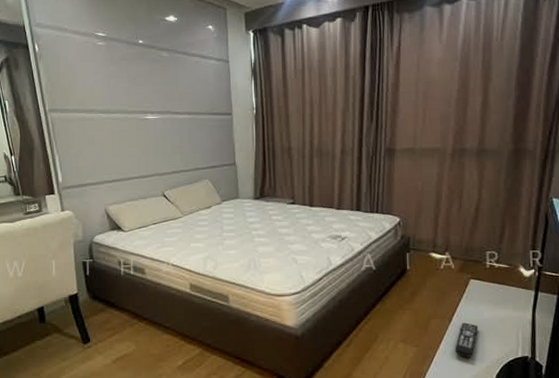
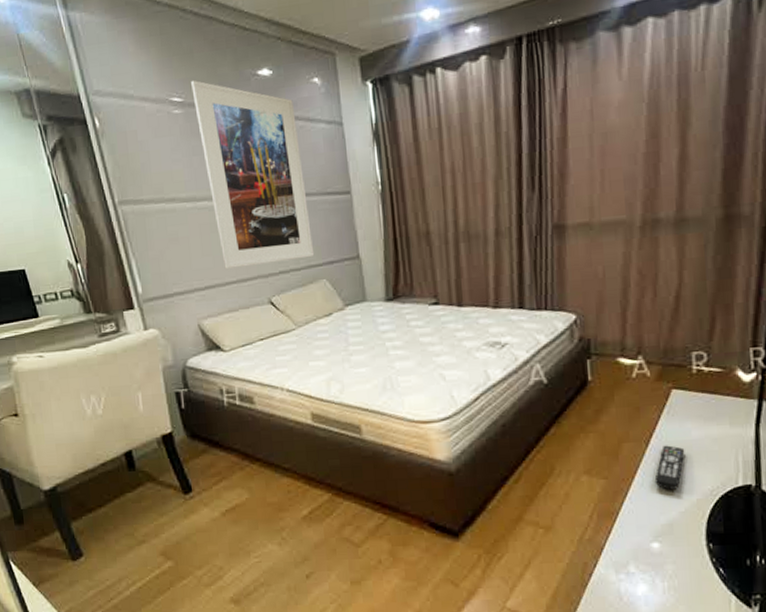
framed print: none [113,20,201,167] -> present [191,80,315,269]

